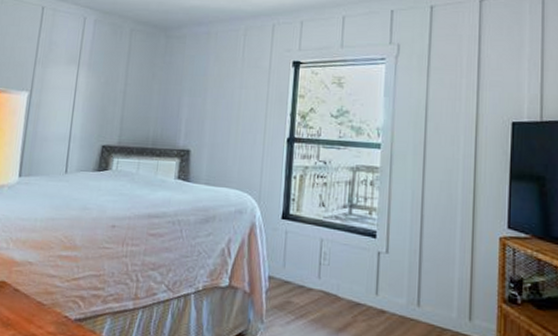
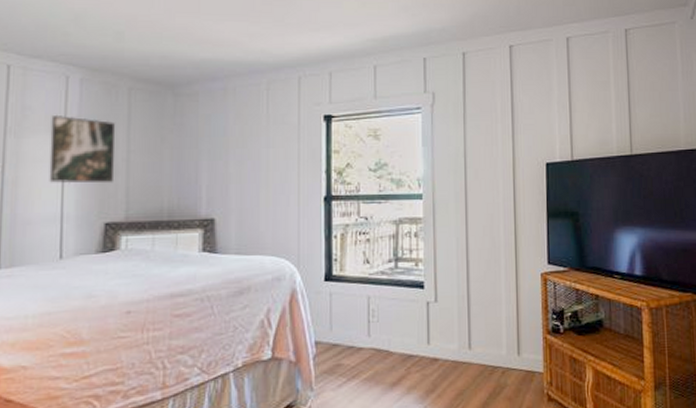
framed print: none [63,49,118,111] -> present [49,114,116,184]

